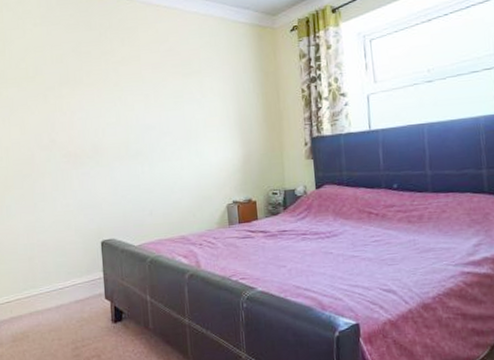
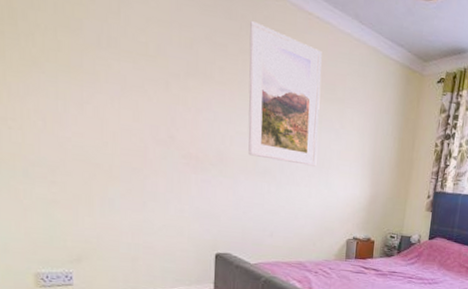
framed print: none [108,25,184,142] -> present [248,20,322,167]

